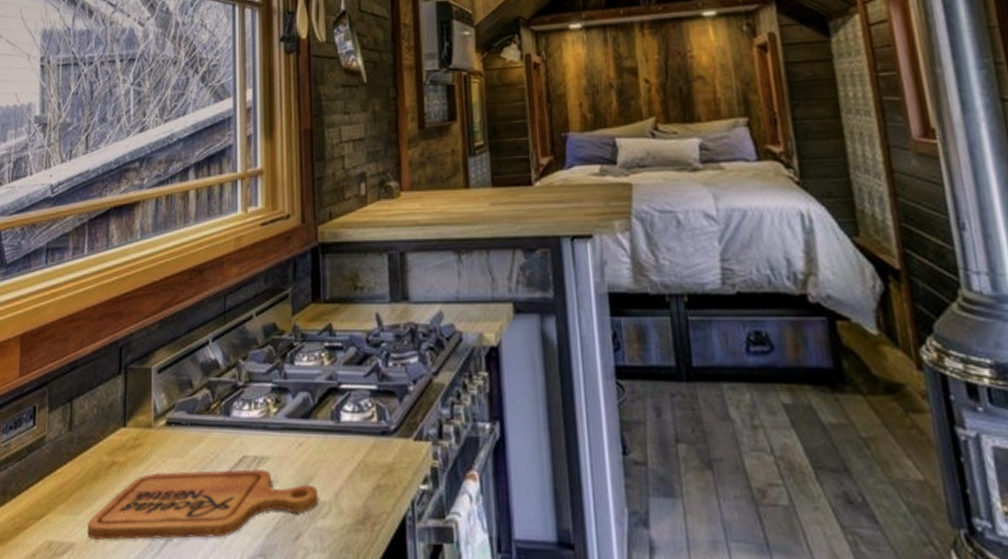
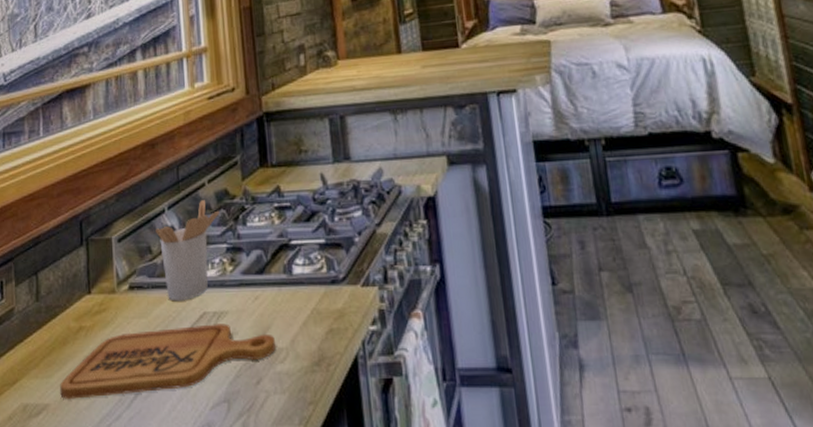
utensil holder: none [198,334,266,442] -> present [155,200,220,301]

